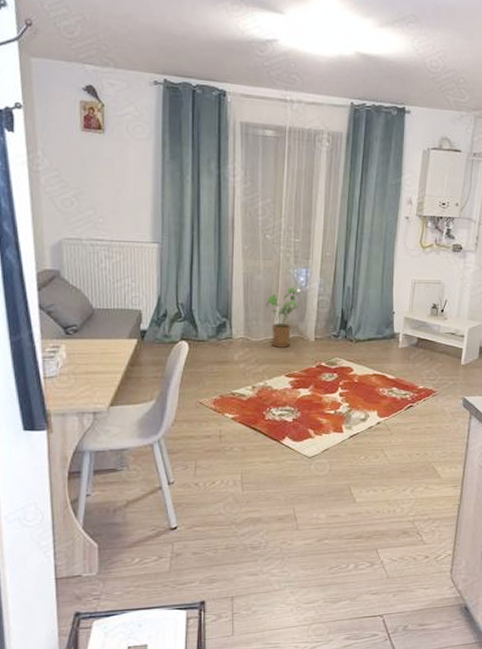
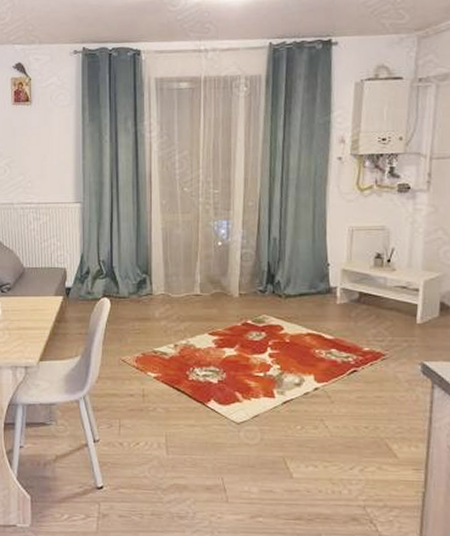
house plant: present [266,286,300,348] -> none [186,240,222,304]

